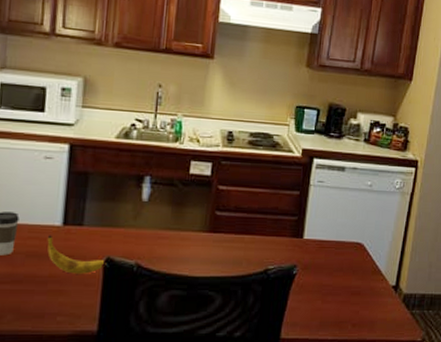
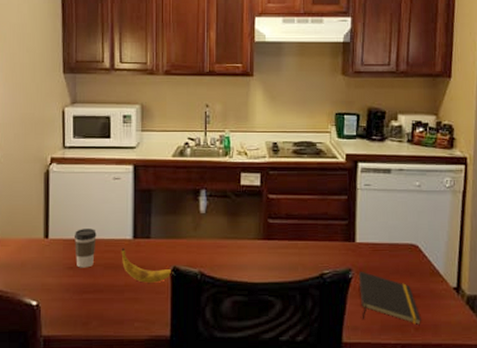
notepad: none [302,267,359,322] -> present [358,271,421,326]

